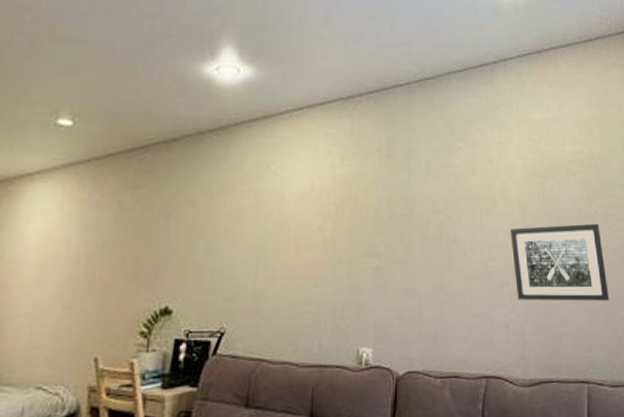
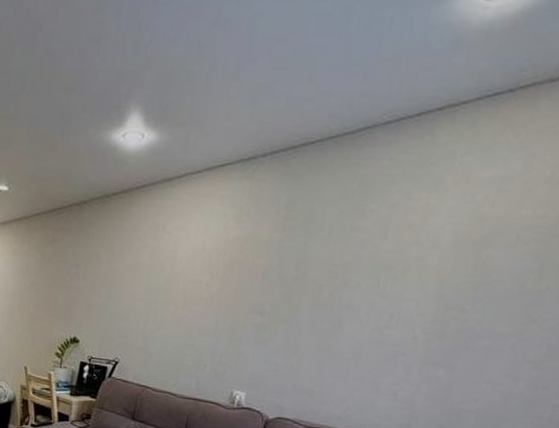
wall art: present [510,223,609,301] -> none [413,298,548,386]

